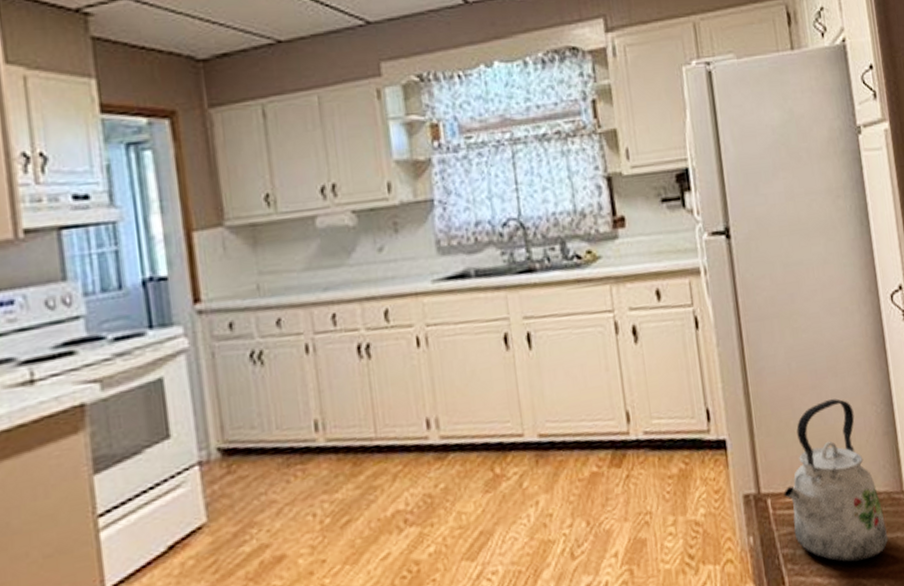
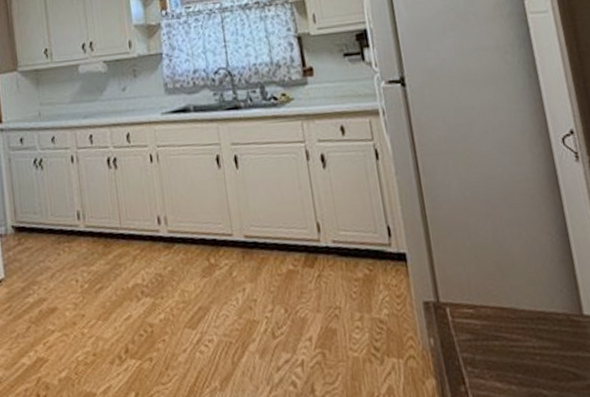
kettle: present [784,398,889,562] -> none [462,225,569,374]

